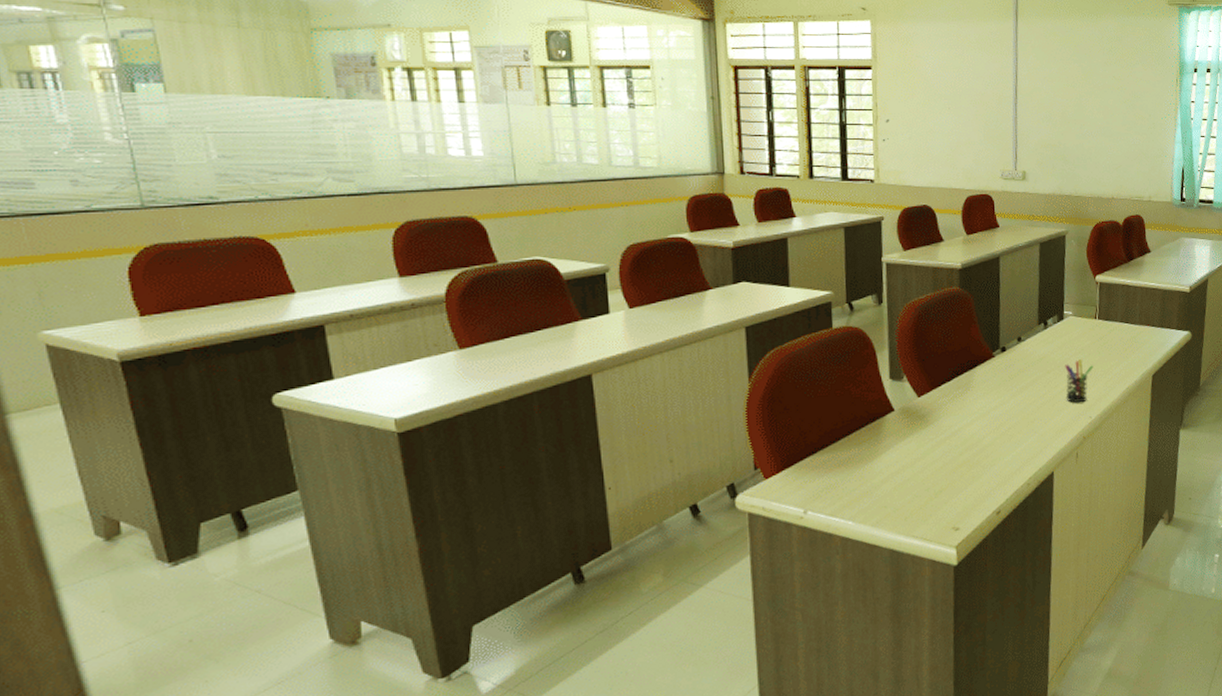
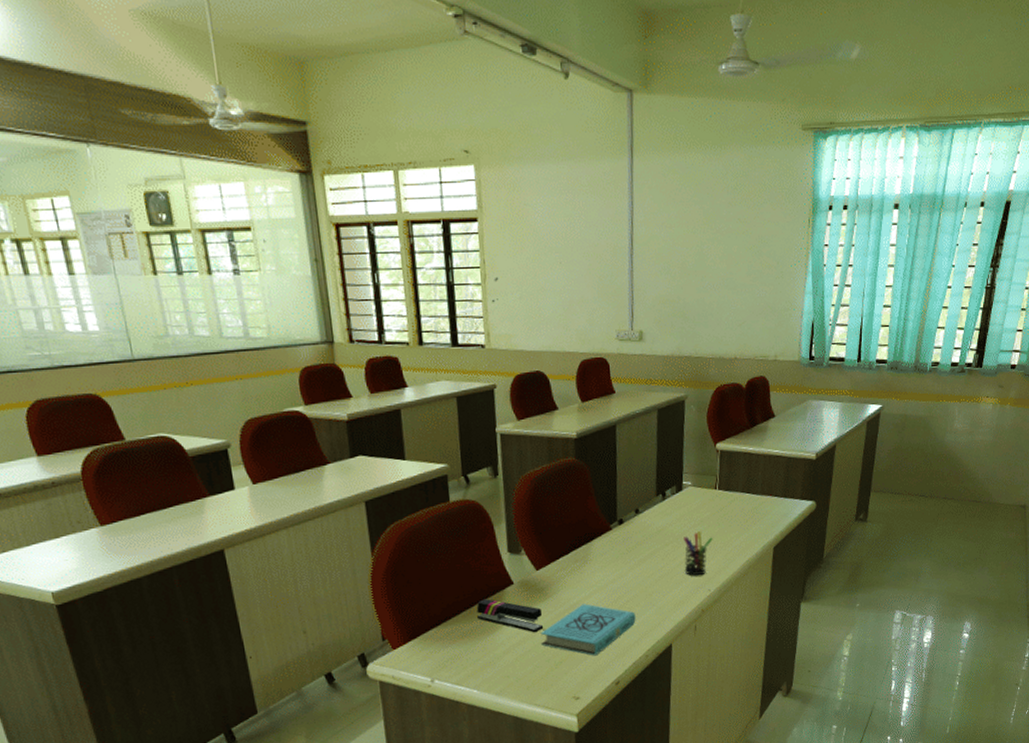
stapler: none [855,426,924,461] -> present [476,599,544,633]
book: none [920,431,1018,485] -> present [540,604,636,656]

